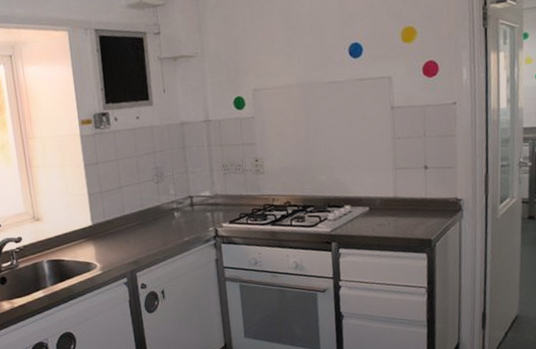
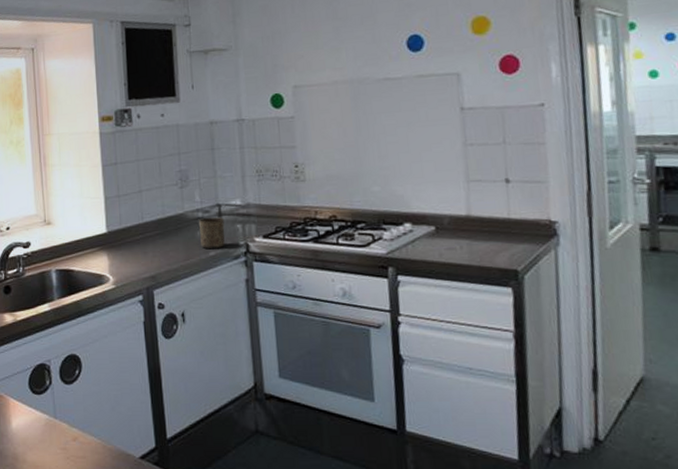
cup: none [174,207,197,235] -> present [199,217,225,249]

